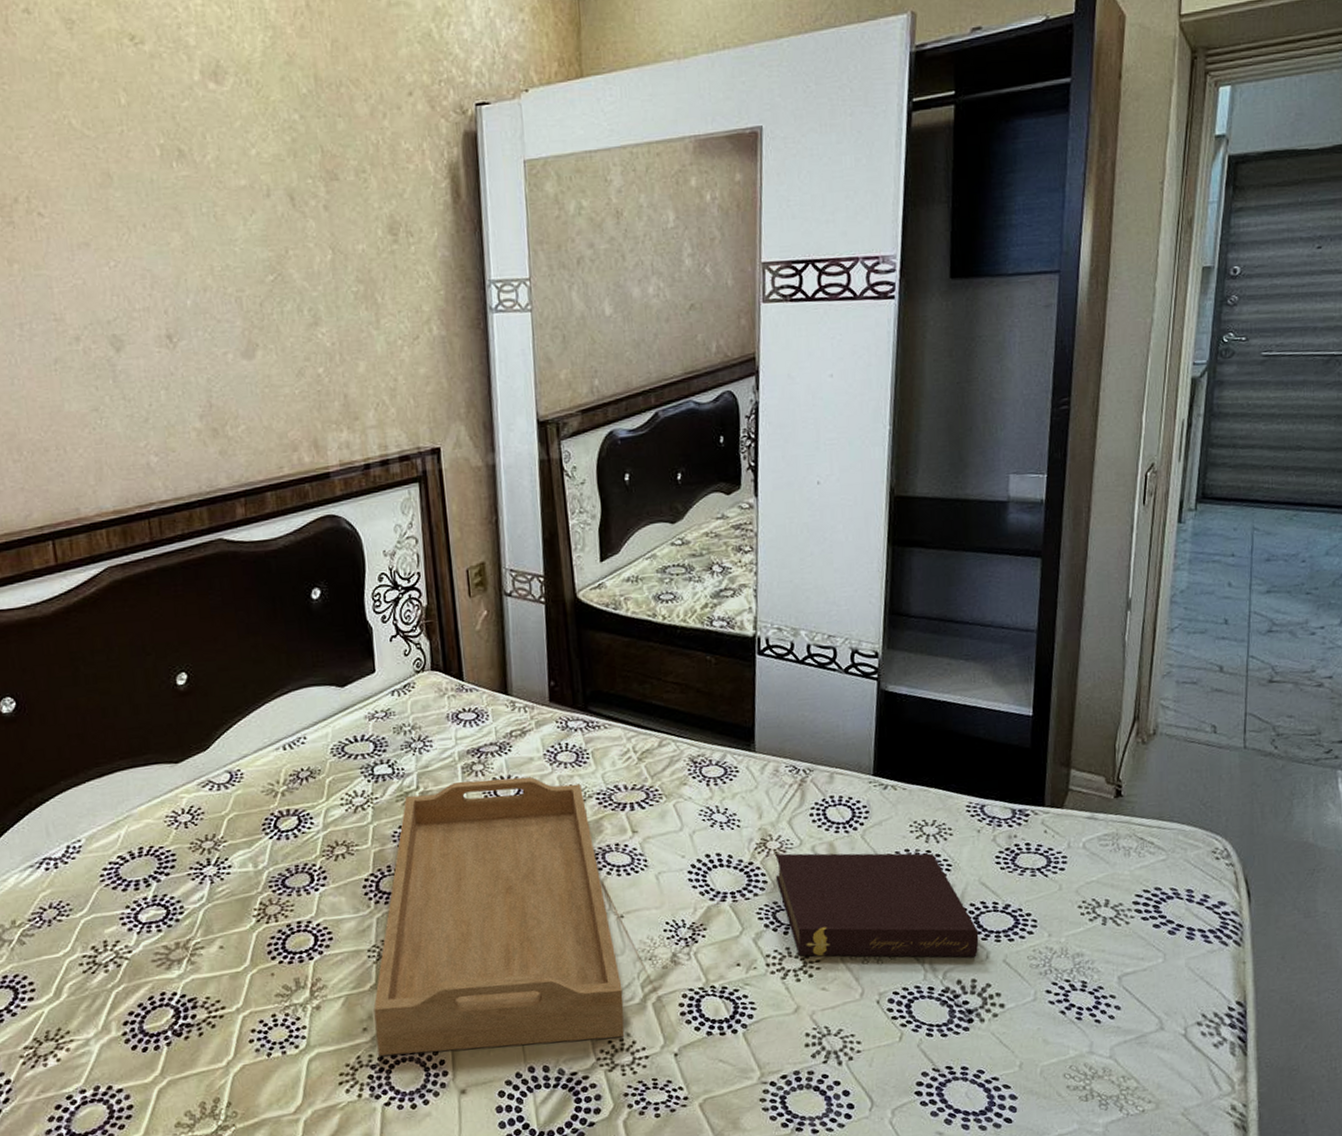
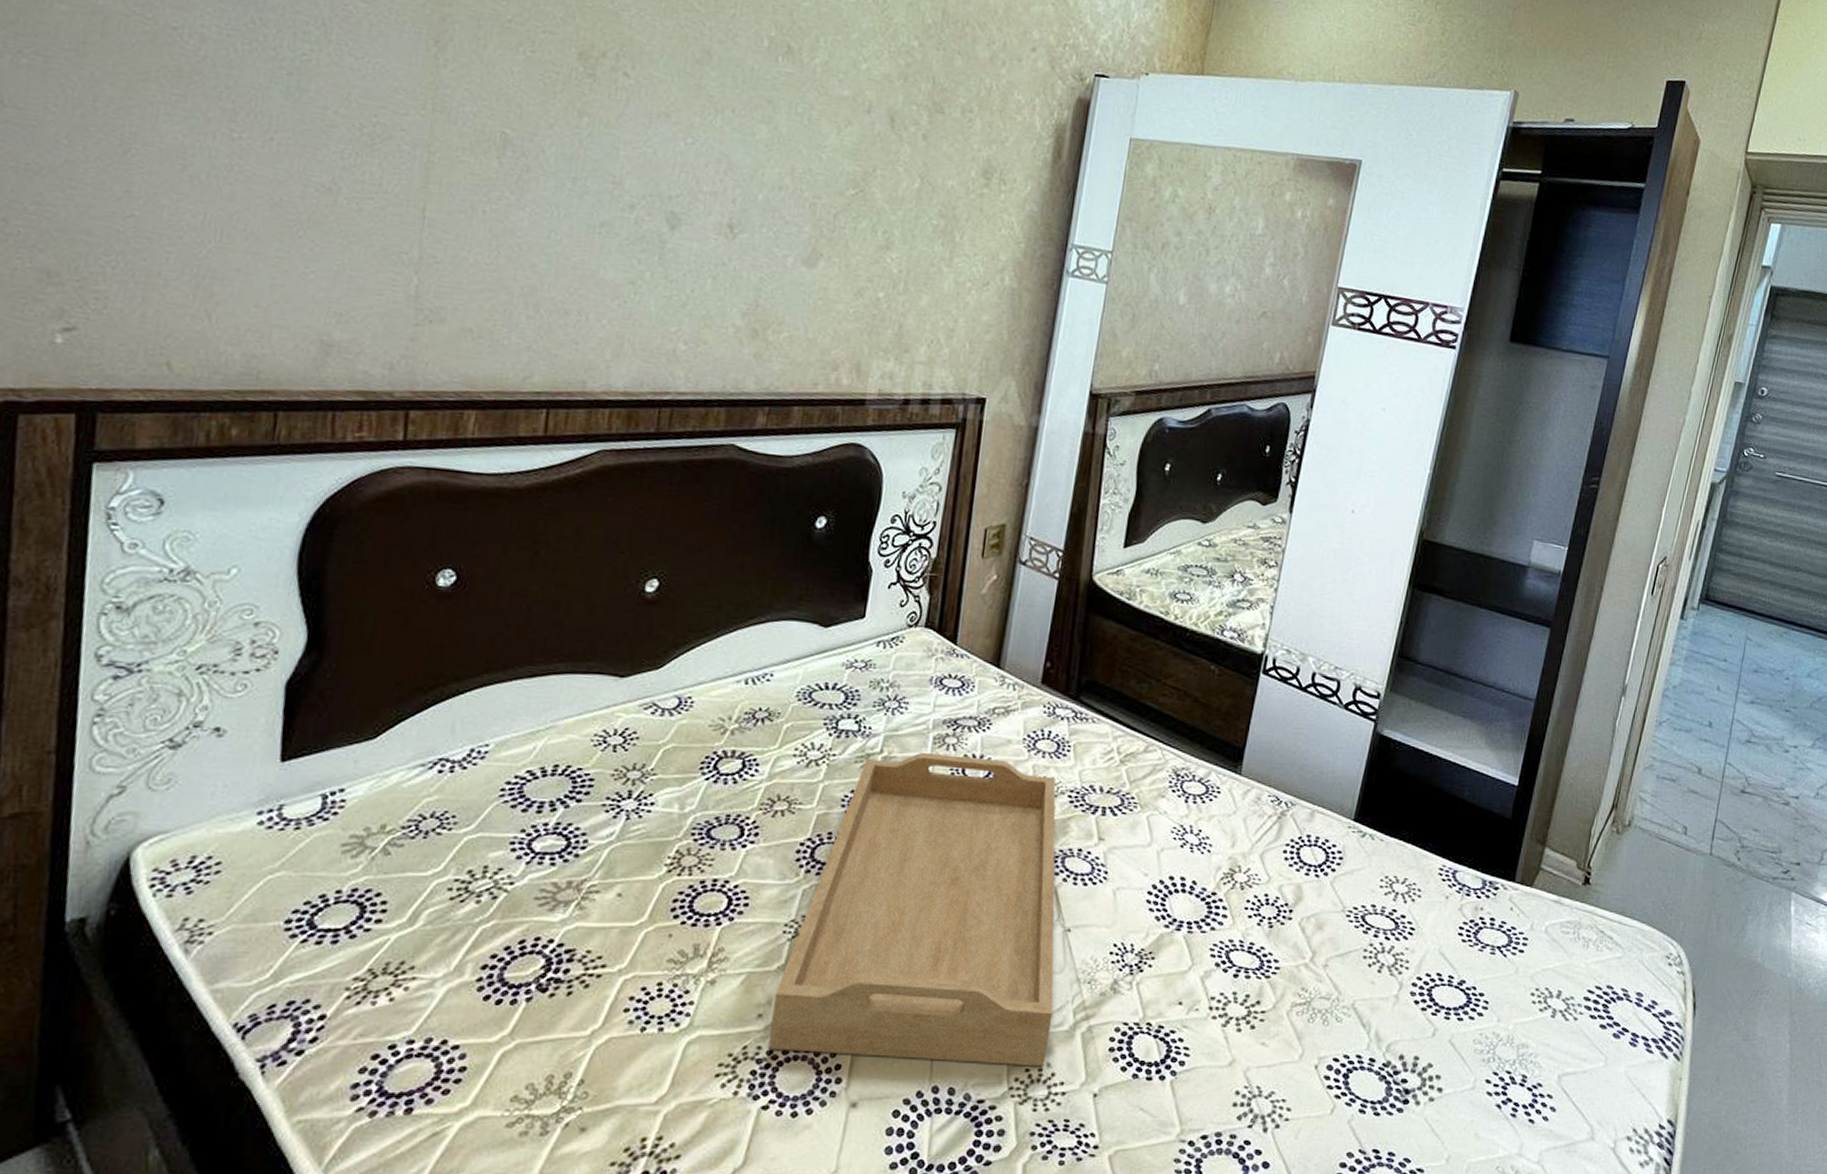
book: present [775,853,979,958] -> none [1236,888,1430,1033]

